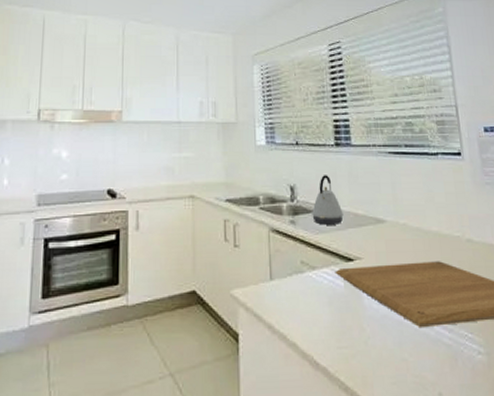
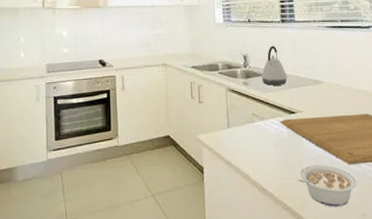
legume: none [358,328,431,385] -> present [298,165,357,207]

